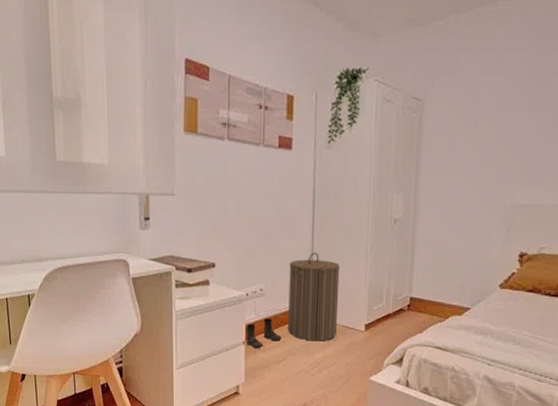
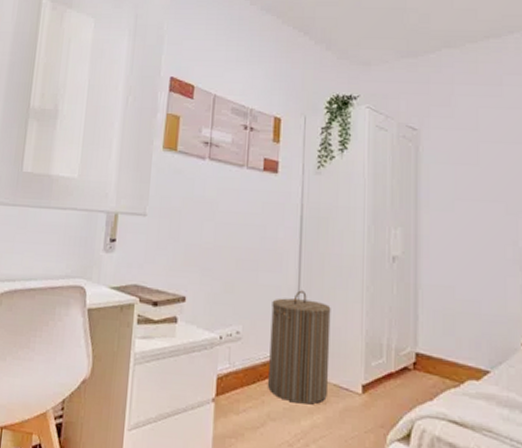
boots: present [246,318,282,349] -> none [216,369,260,409]

